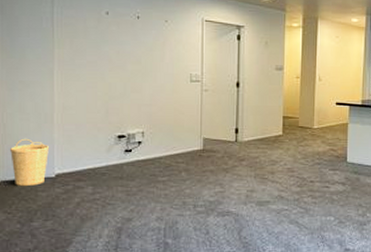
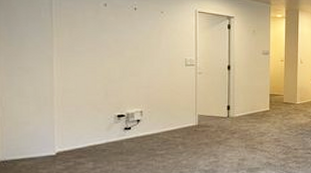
basket: present [10,138,50,186] -> none [10,120,50,165]

